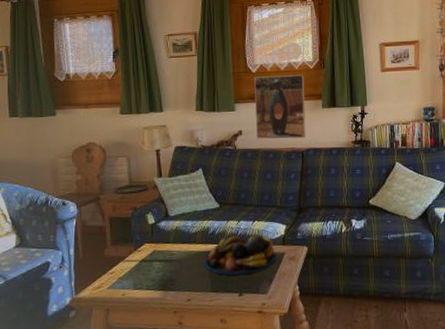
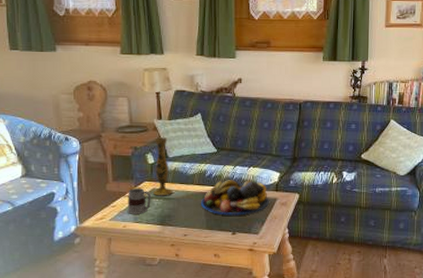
mug: none [126,251,152,281] -> present [127,188,151,214]
vase: none [153,195,174,259] -> present [152,137,173,196]
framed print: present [254,74,306,139] -> none [255,24,307,90]

